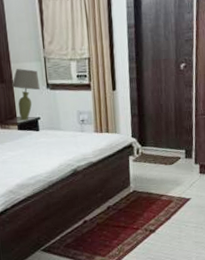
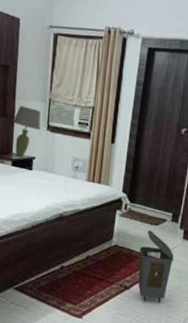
laundry basket: none [158,171,194,242] -> present [138,230,174,303]

